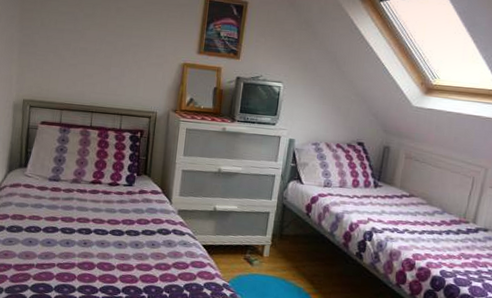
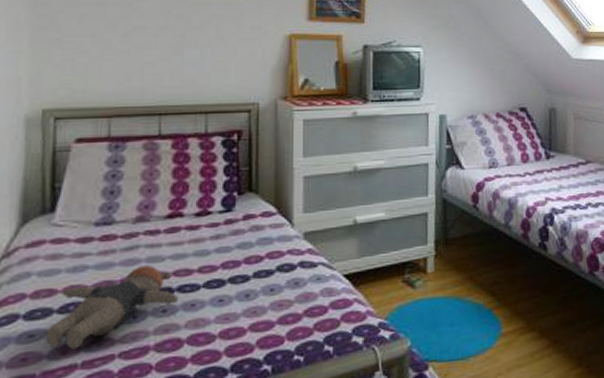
teddy bear: none [17,211,95,255] -> present [44,265,179,349]

